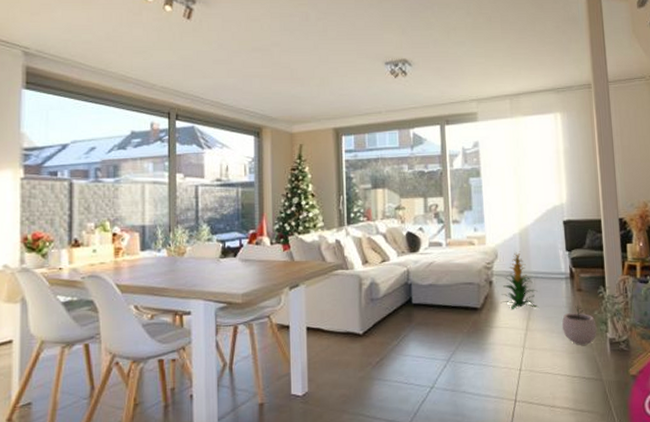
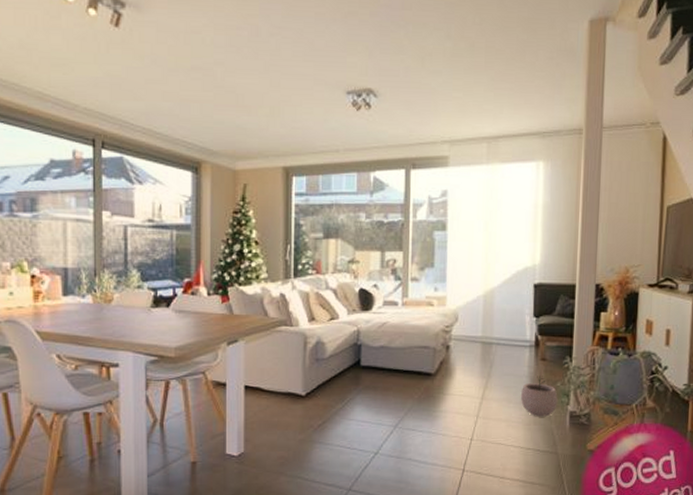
indoor plant: present [501,251,538,309] -> none [458,315,498,377]

